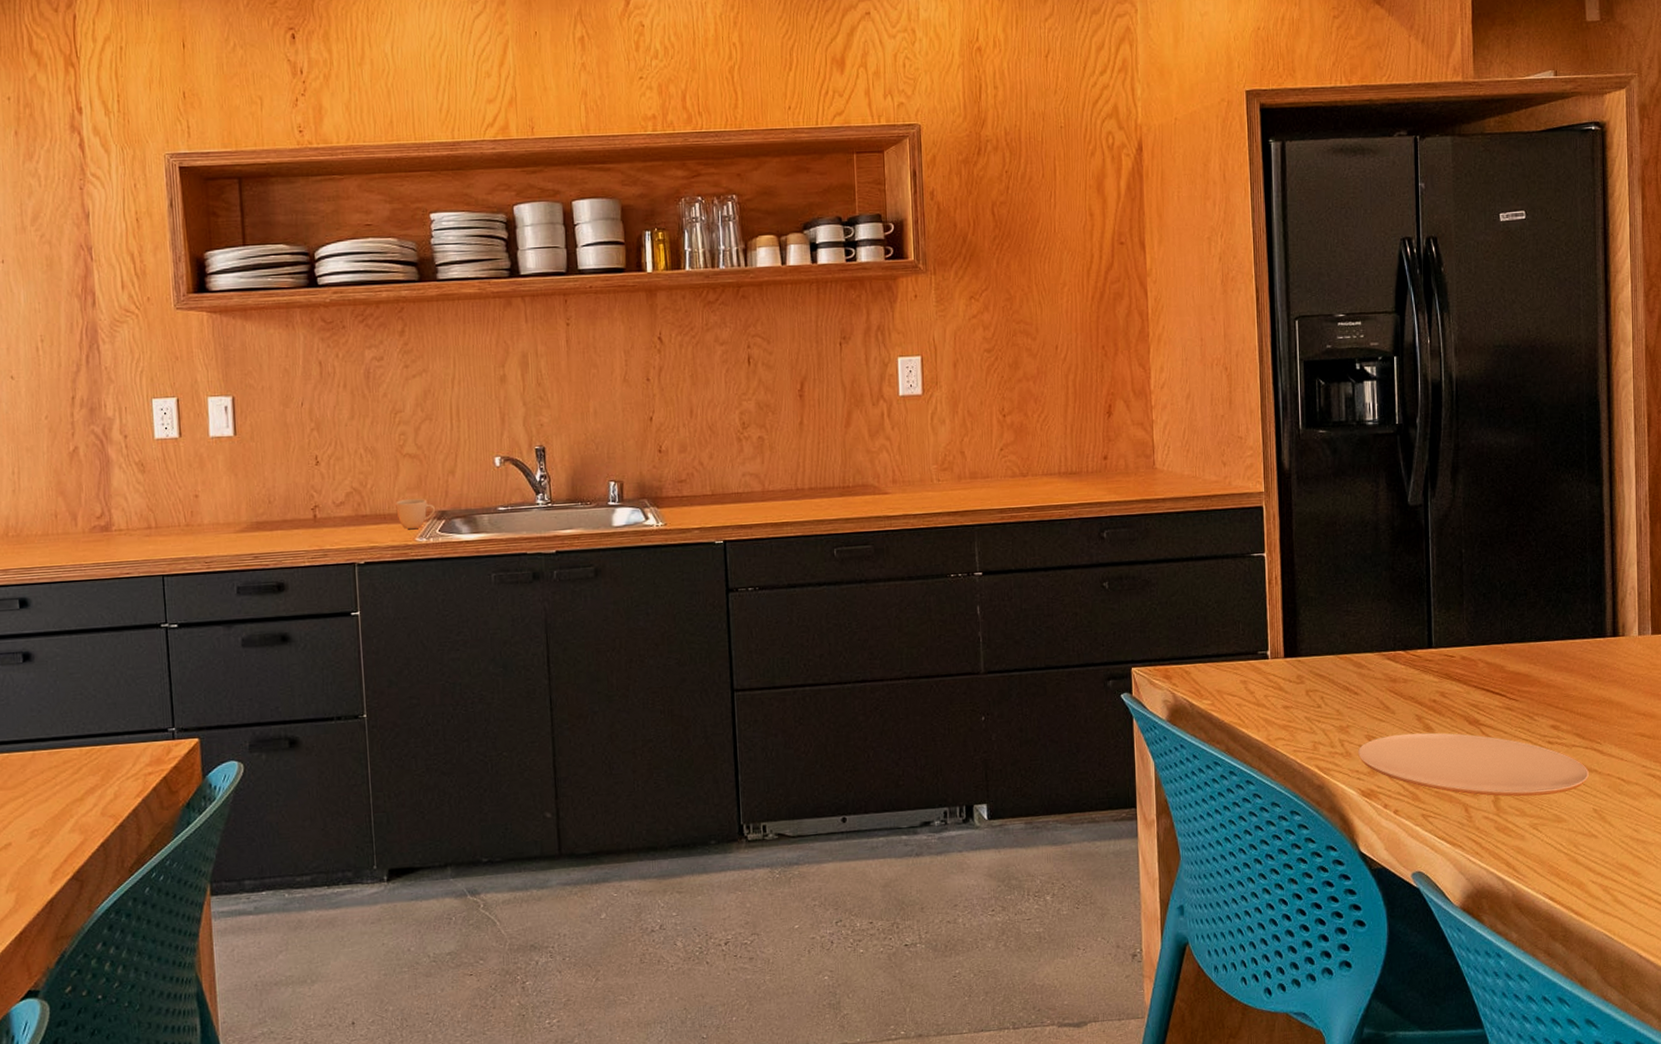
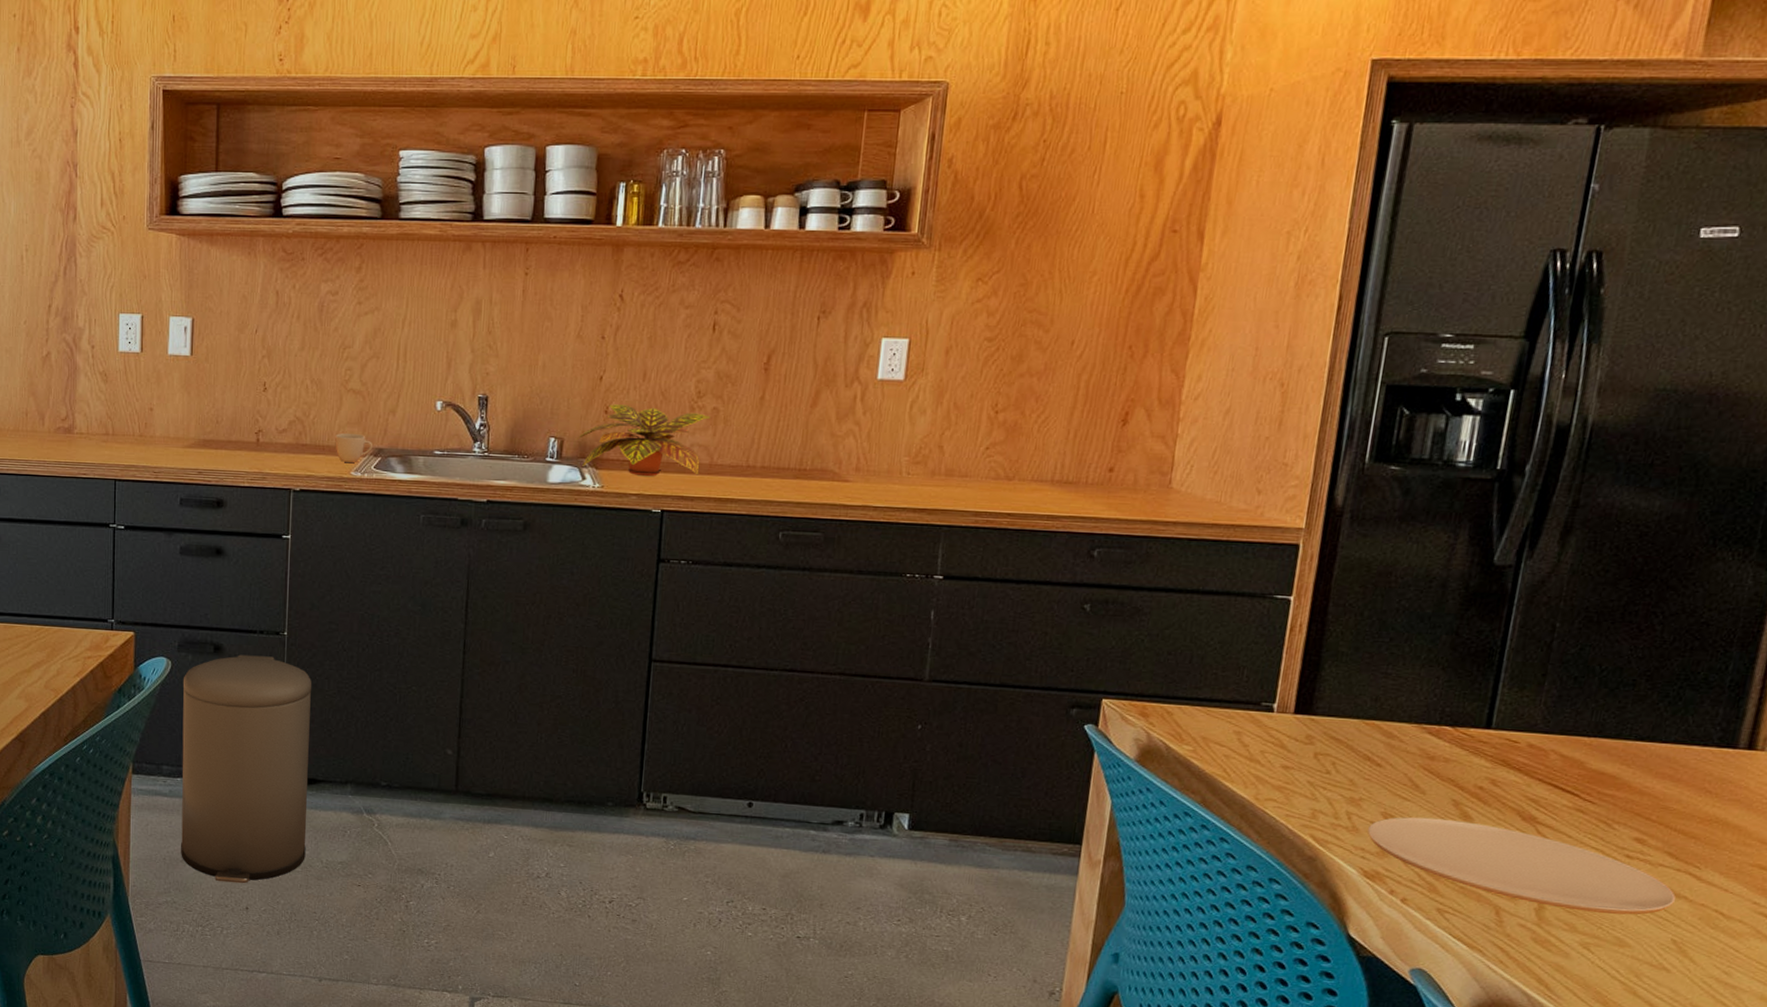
pedal bin: none [258,742,411,1000] -> present [181,654,311,884]
plant: none [634,442,758,510] -> present [575,404,711,476]

